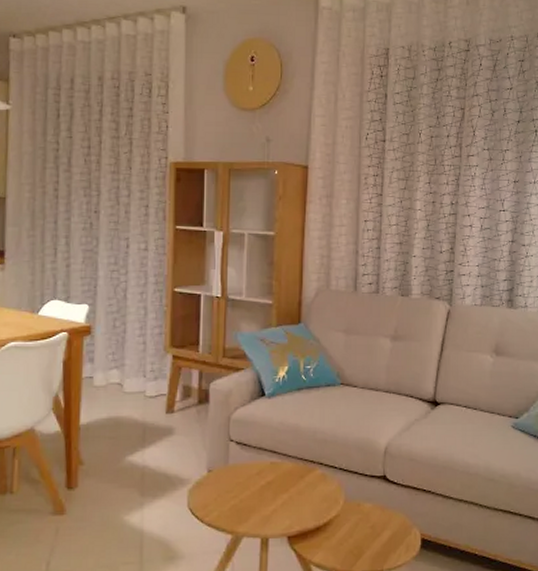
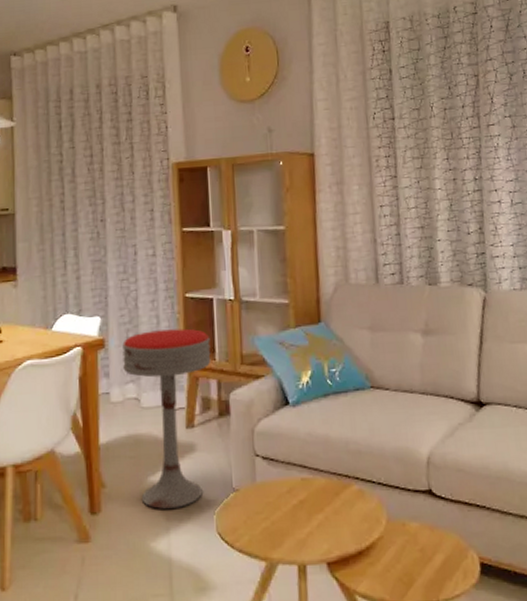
bar stool: none [108,321,195,486] -> present [122,328,211,509]

